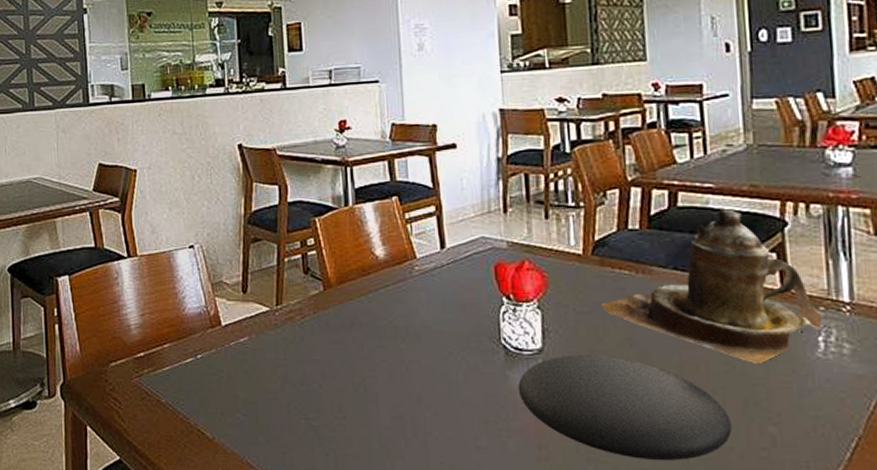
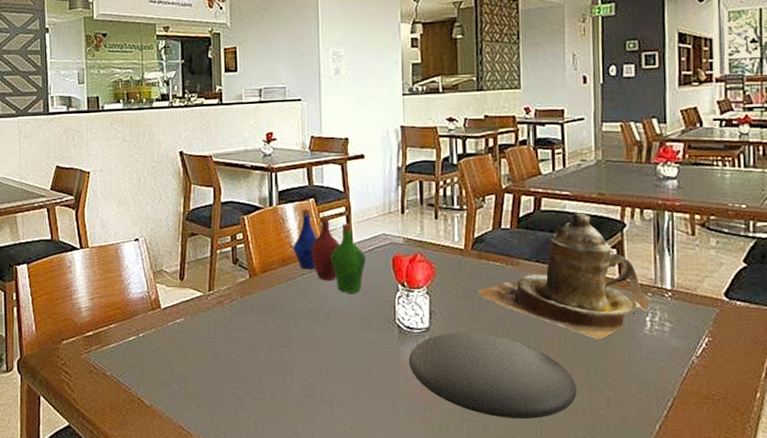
bottle: none [373,209,462,308] -> present [292,209,366,293]

